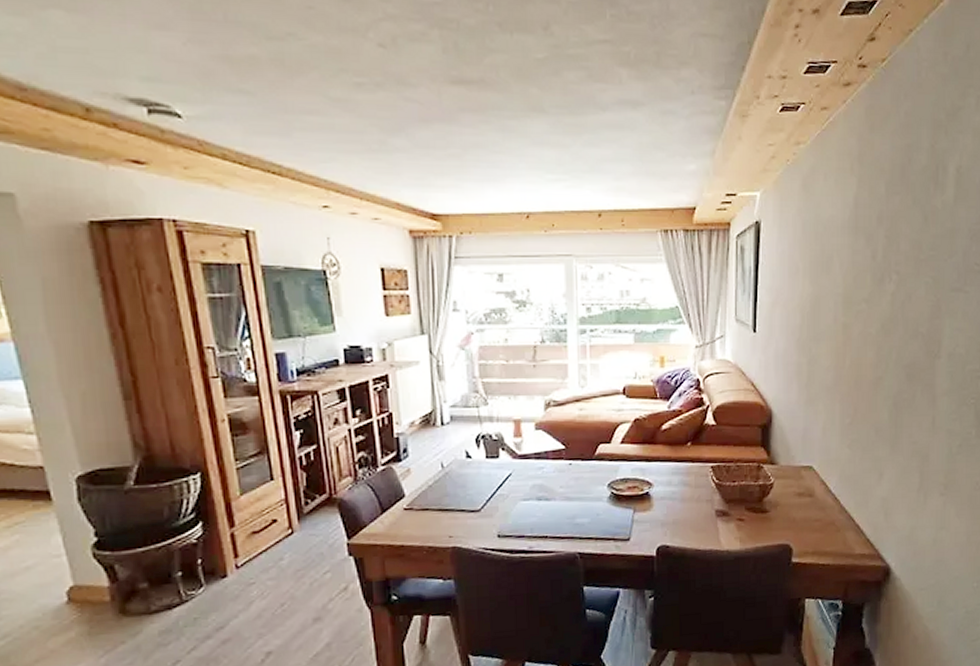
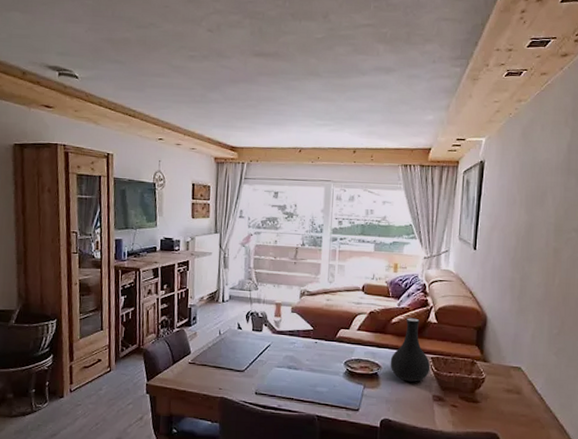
vase: none [663,421,711,498] -> present [390,317,431,382]

